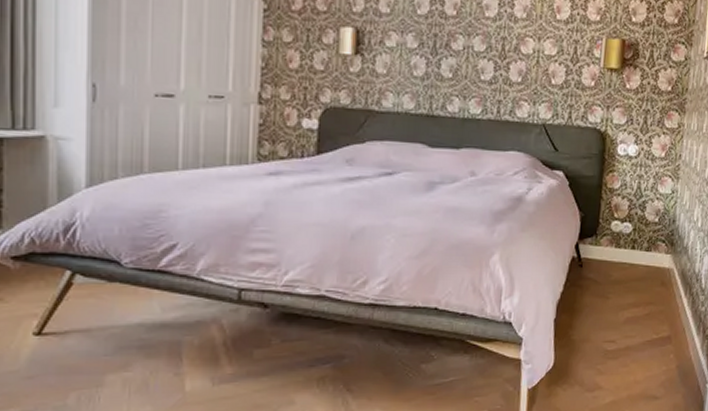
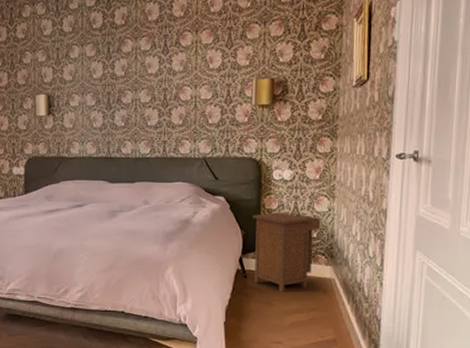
nightstand: none [590,192,664,283] -> present [253,212,322,292]

